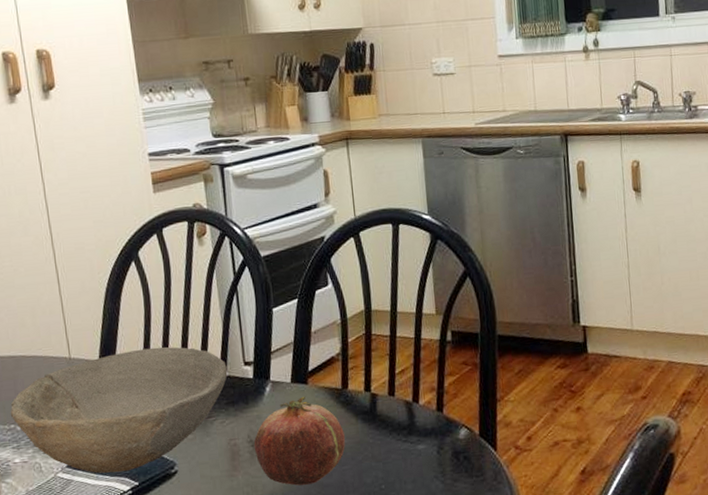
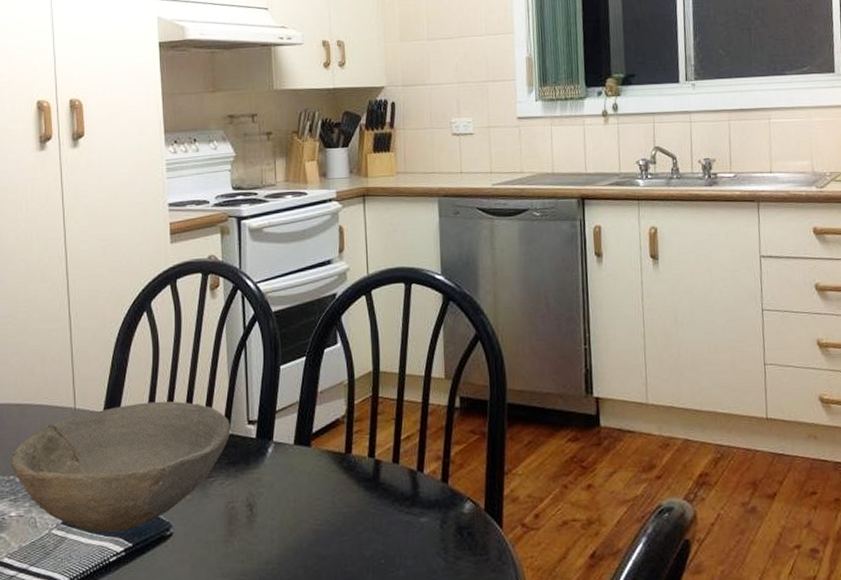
fruit: present [253,396,345,486] -> none [252,459,346,556]

